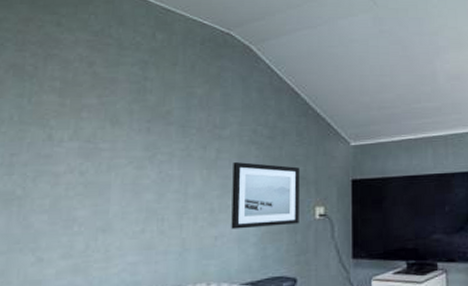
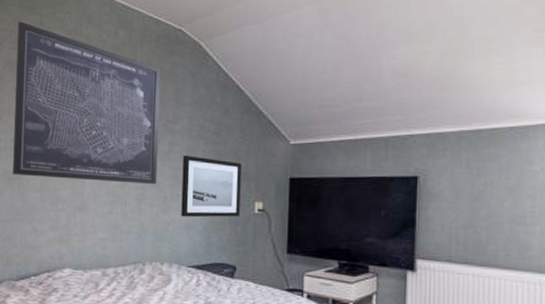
wall art: none [11,21,207,197] -> present [13,21,161,185]

